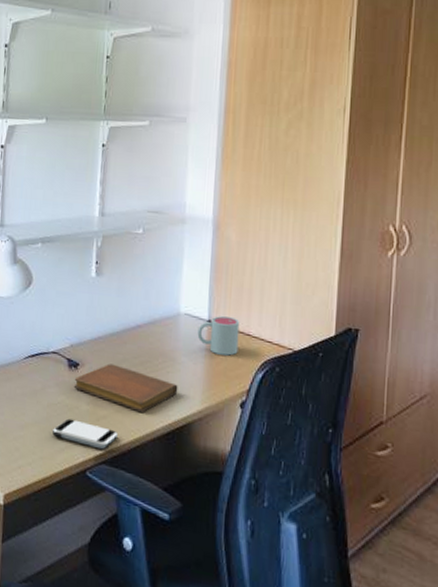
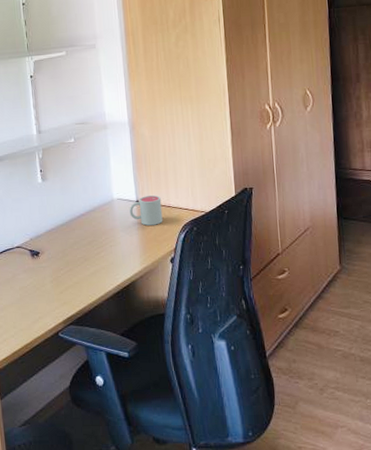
smartphone: present [53,418,118,450] -> none [27,295,79,315]
notebook: present [74,363,178,412] -> none [37,247,121,280]

